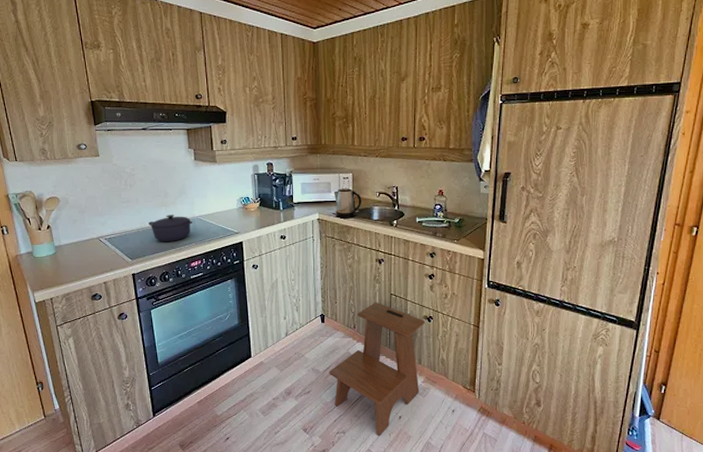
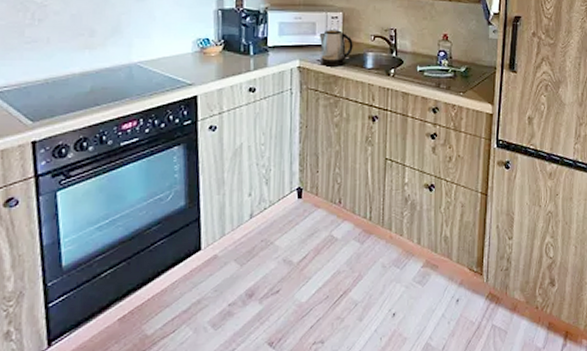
cooking pot: present [148,215,193,242] -> none [63,60,130,97]
step stool: present [329,302,425,435] -> none [305,169,425,341]

